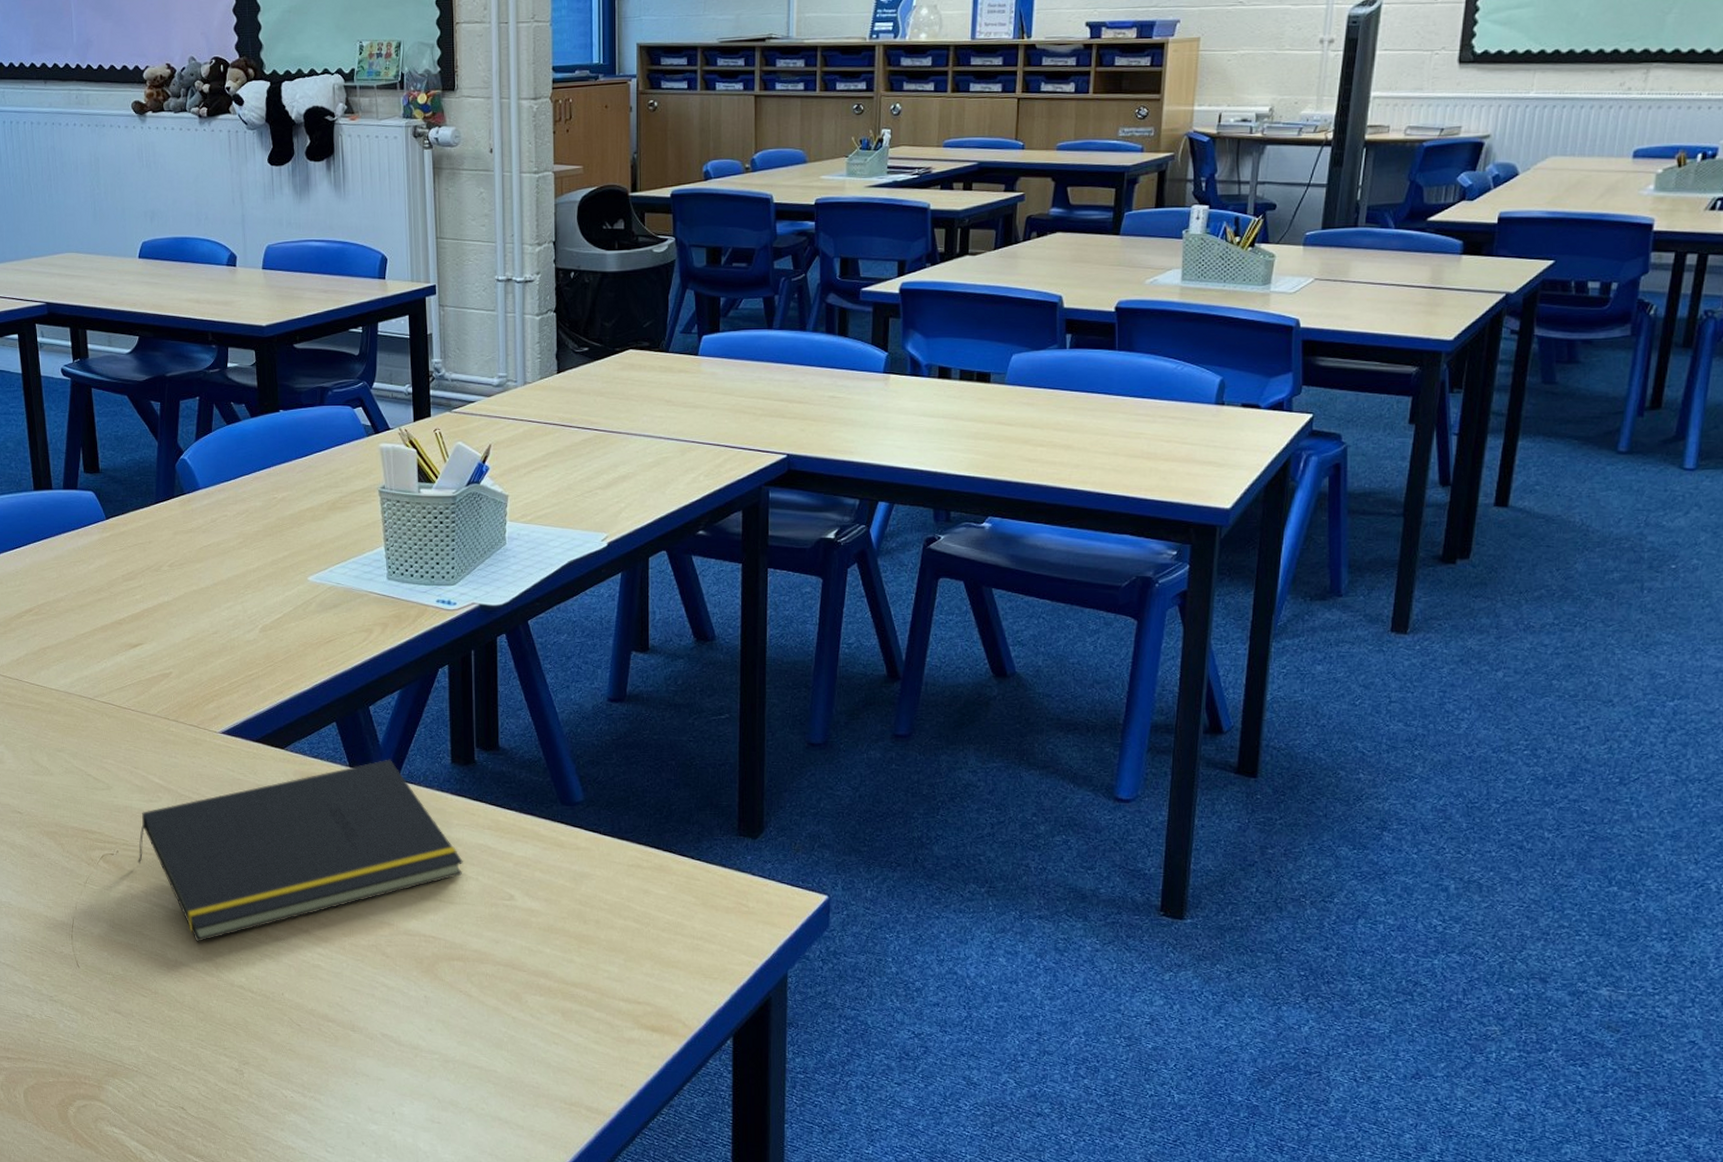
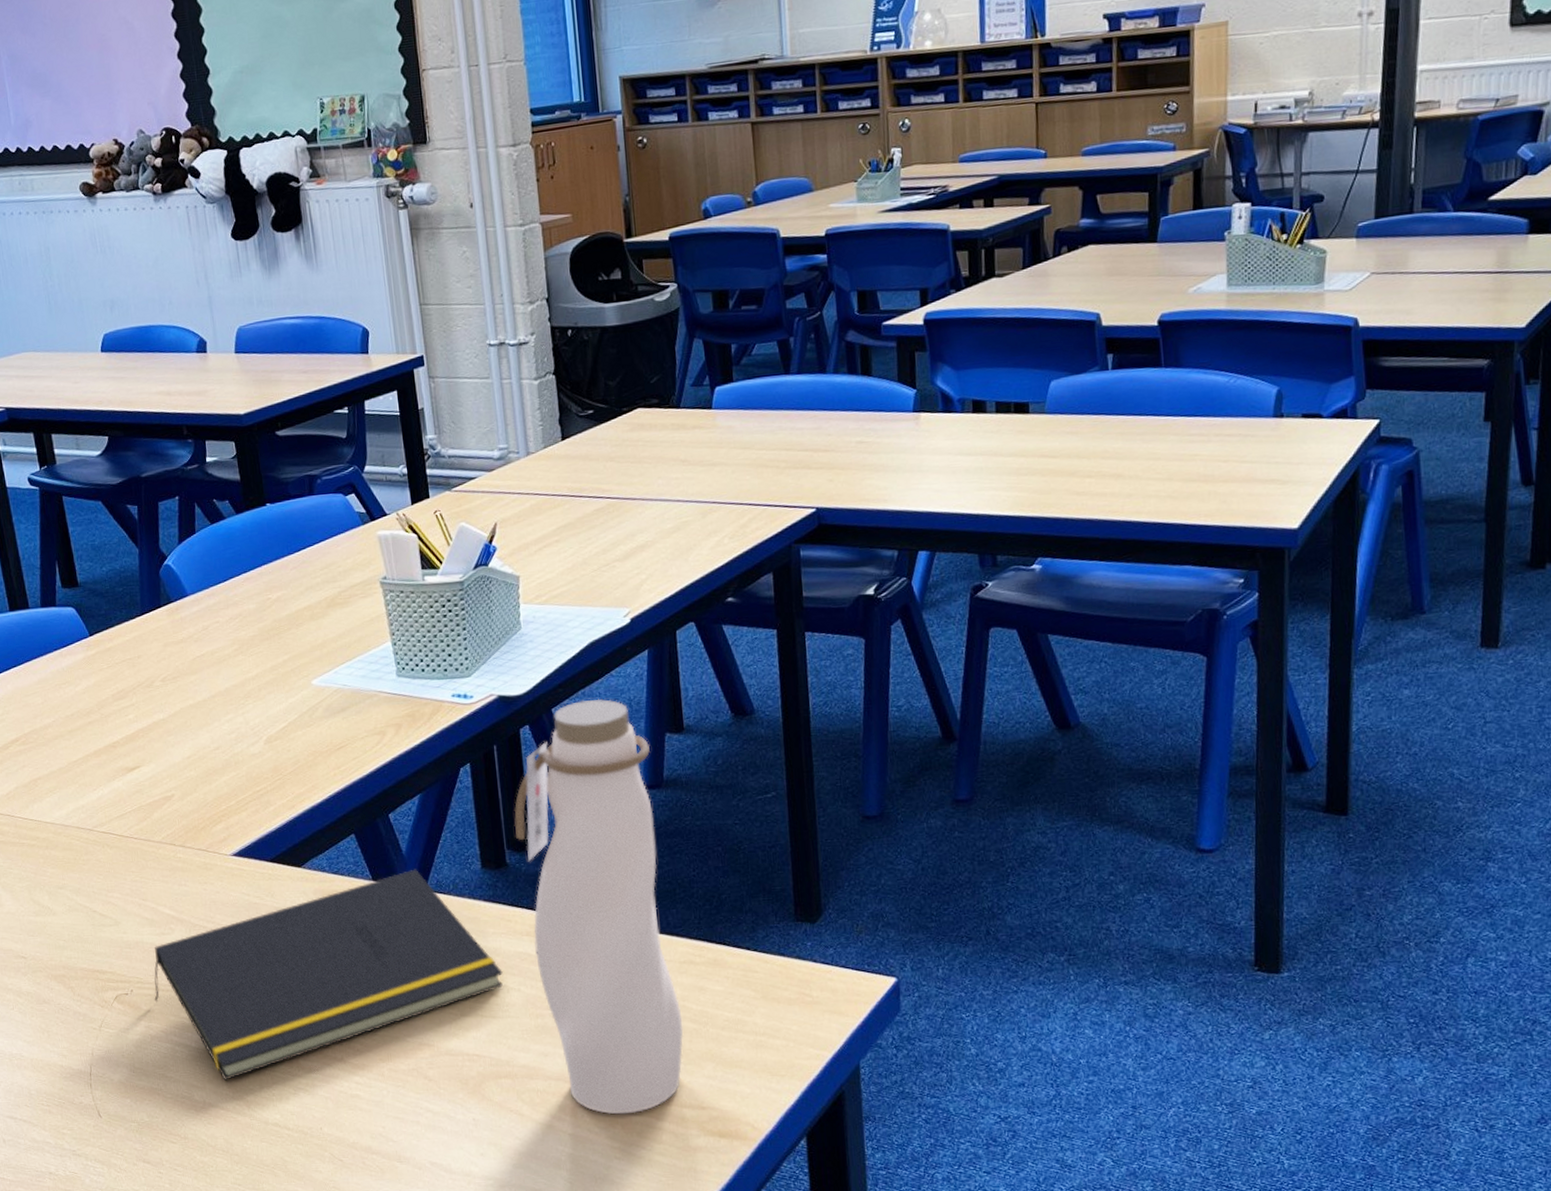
water bottle: none [484,614,627,1003] -> present [514,698,684,1115]

